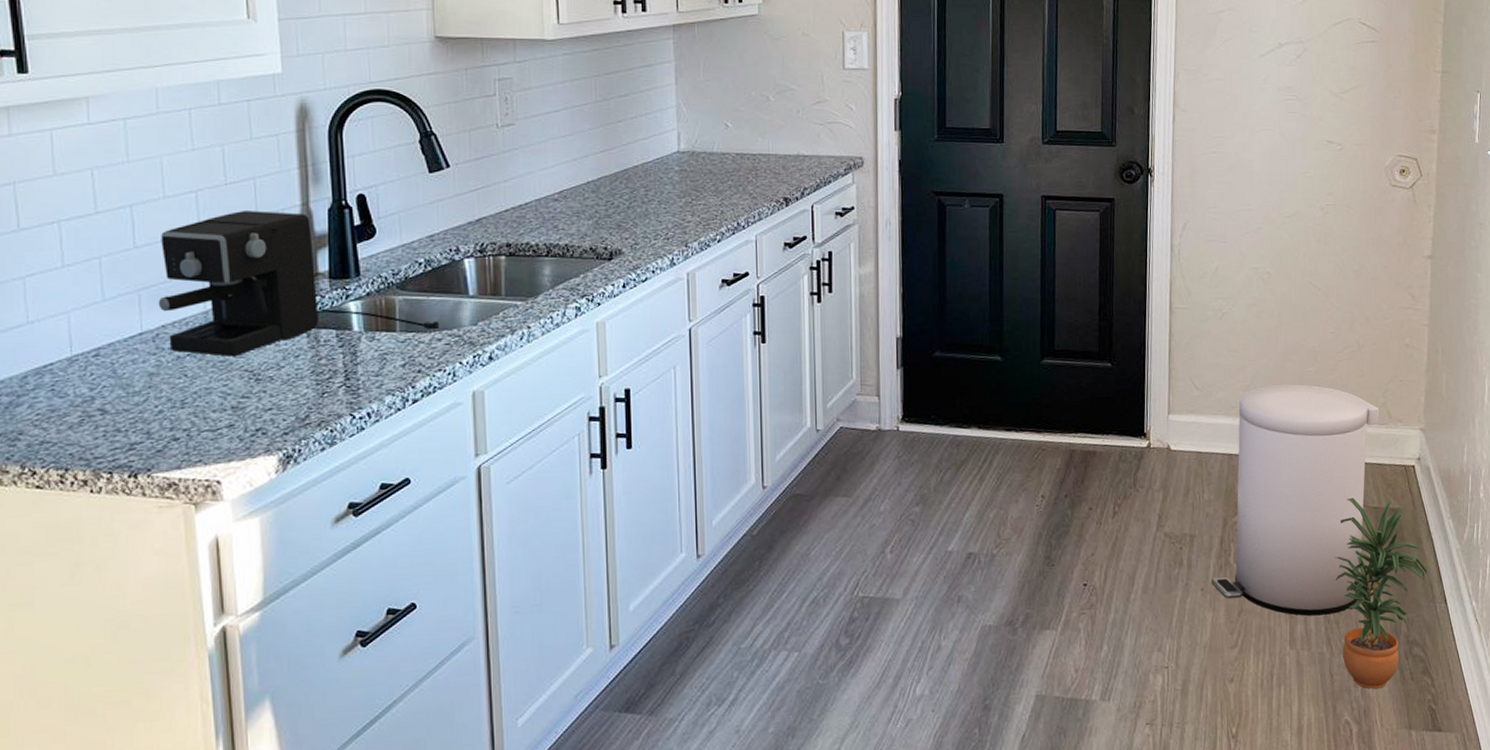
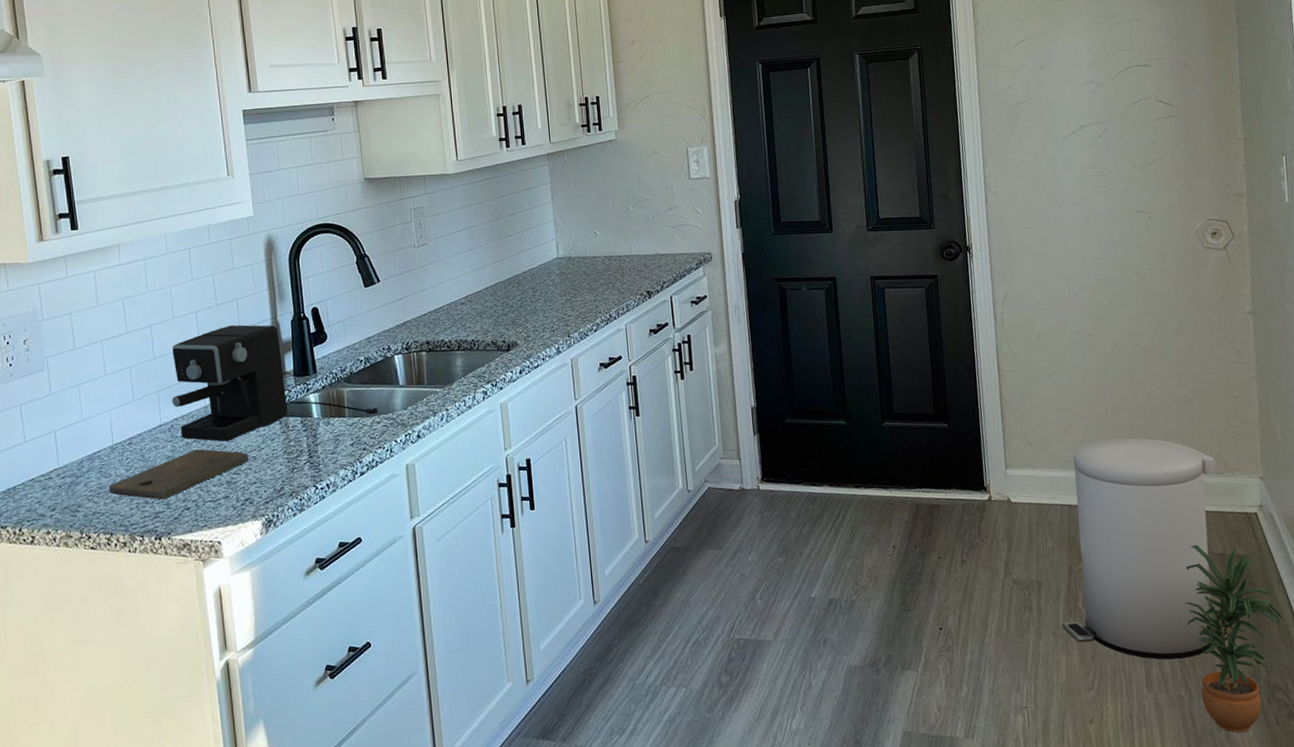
cutting board: none [63,365,264,428] -> present [108,449,249,500]

